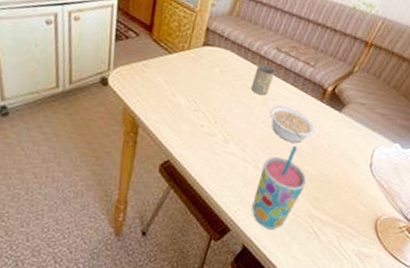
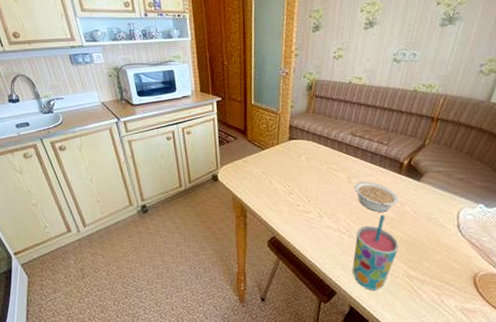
bottle: present [251,64,275,96] -> none [335,149,353,175]

